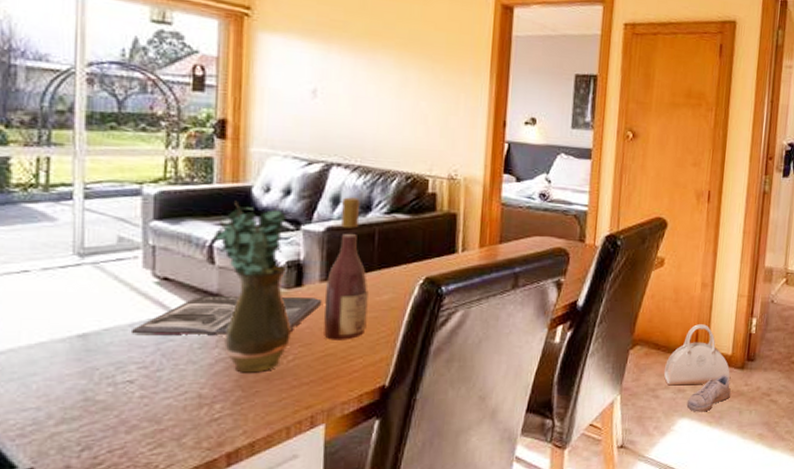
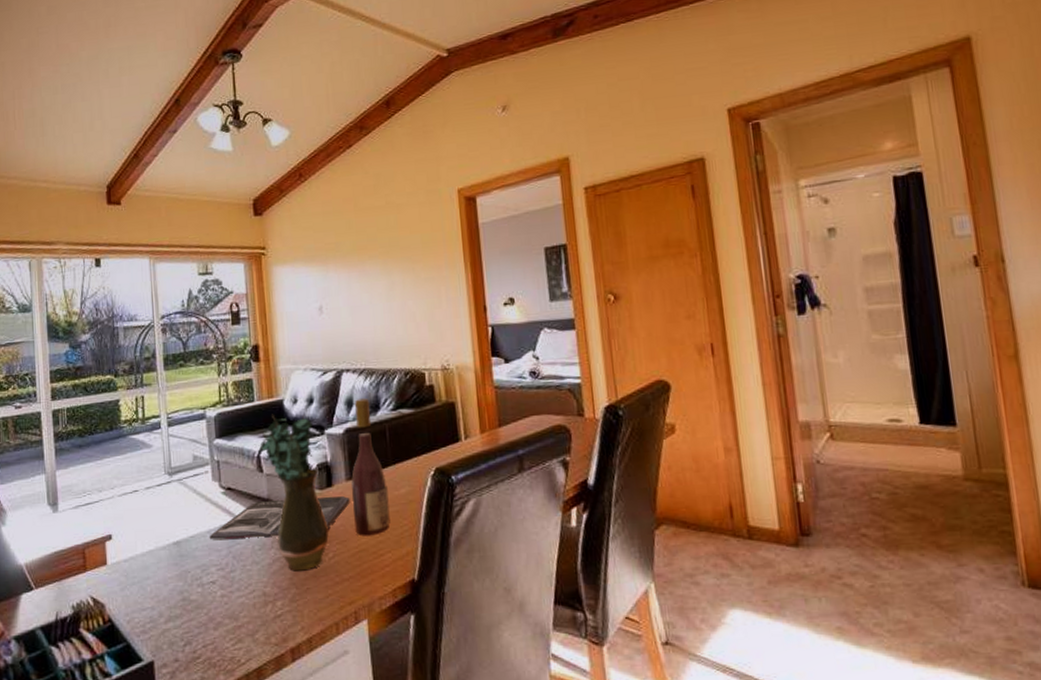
handbag: present [663,324,731,386] -> none [699,495,785,570]
shoe: present [686,374,731,412] -> none [734,553,788,601]

